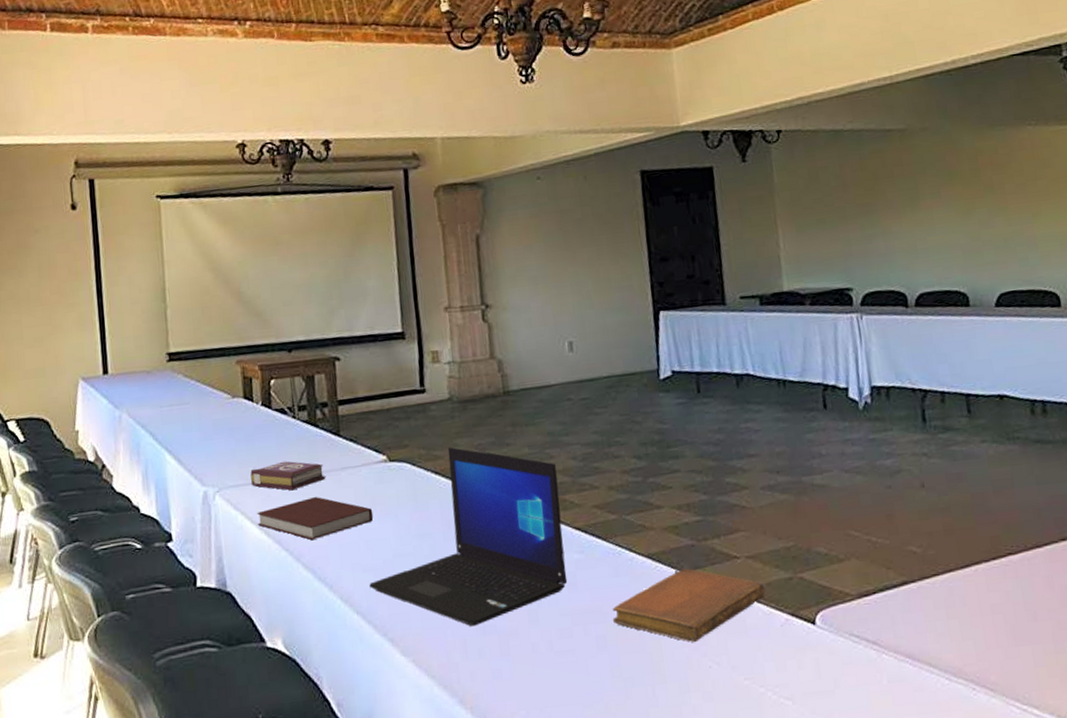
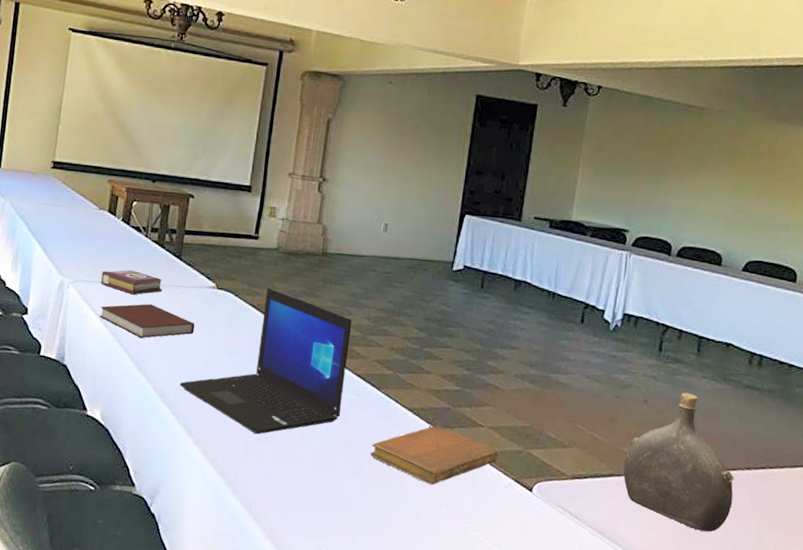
water jug: none [915,464,1056,628] -> present [623,392,735,532]

